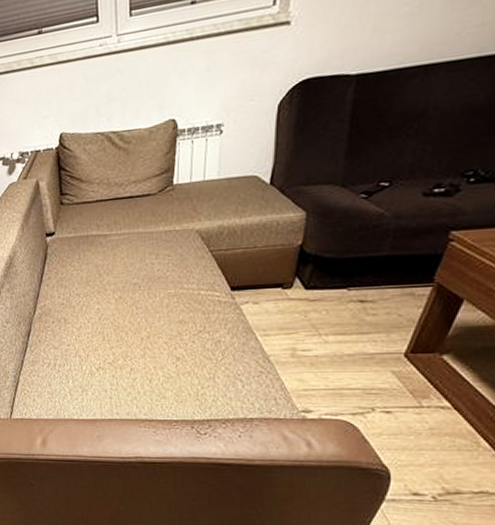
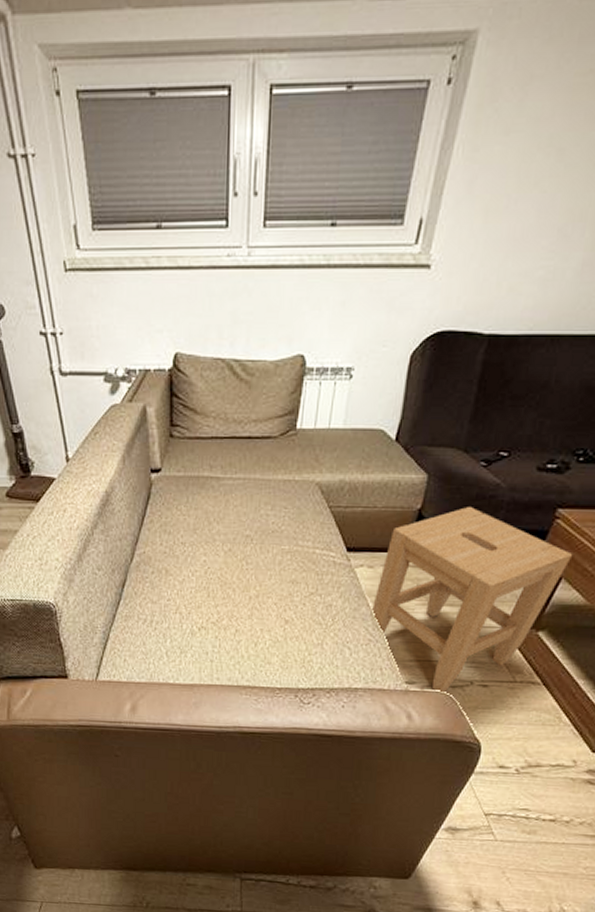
stool: none [260,238,474,422] -> present [370,507,573,694]

